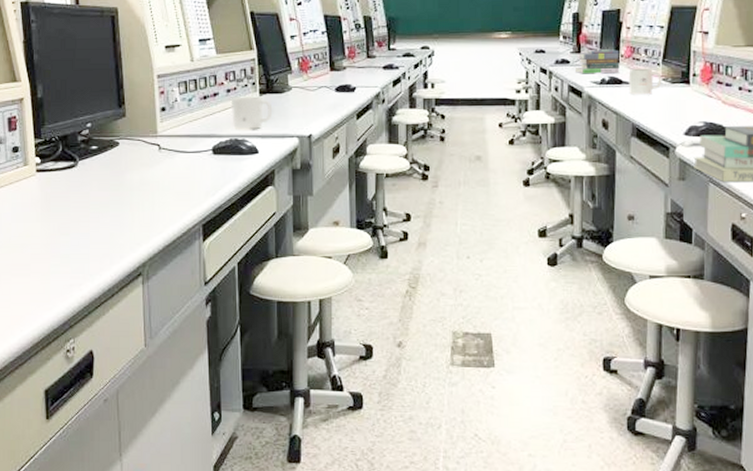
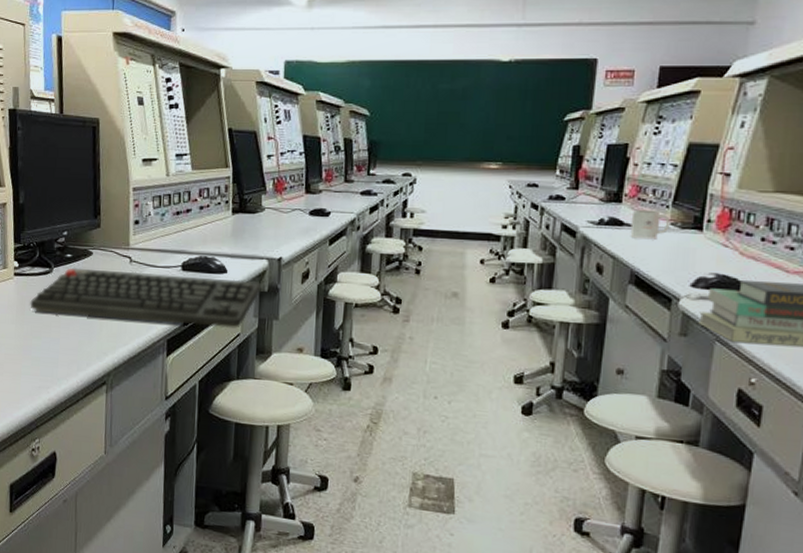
computer keyboard: none [55,159,294,208] -> present [30,267,262,328]
mug: present [232,96,273,130] -> none [203,214,244,249]
books: present [576,49,620,74] -> none [571,187,623,214]

